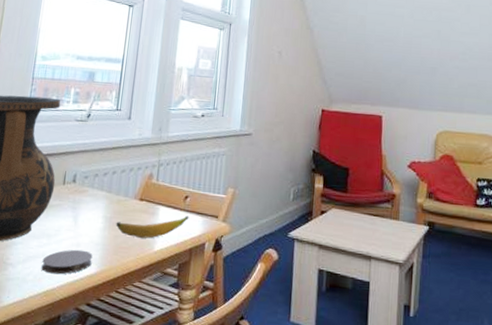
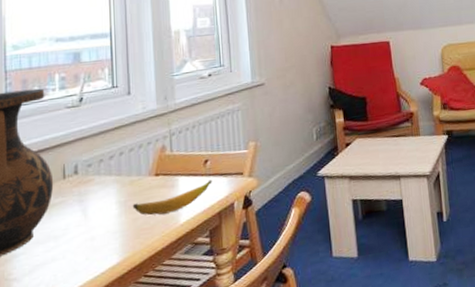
coaster: present [41,249,93,275] -> none [53,242,112,278]

